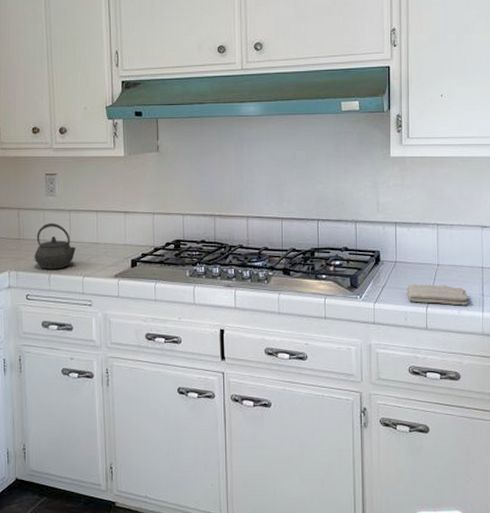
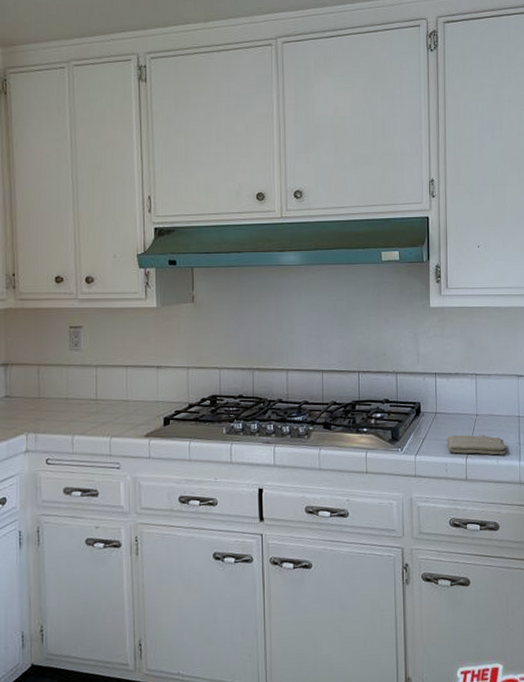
kettle: present [34,223,77,270] -> none [56,380,104,431]

